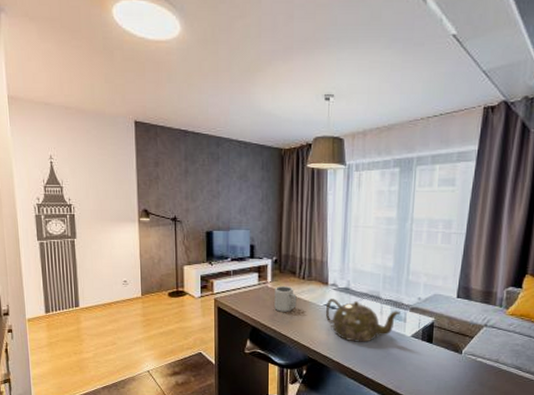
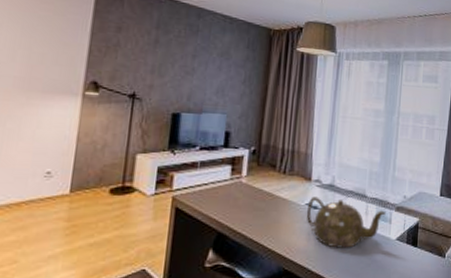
cup: present [274,286,297,312] -> none [247,182,275,213]

